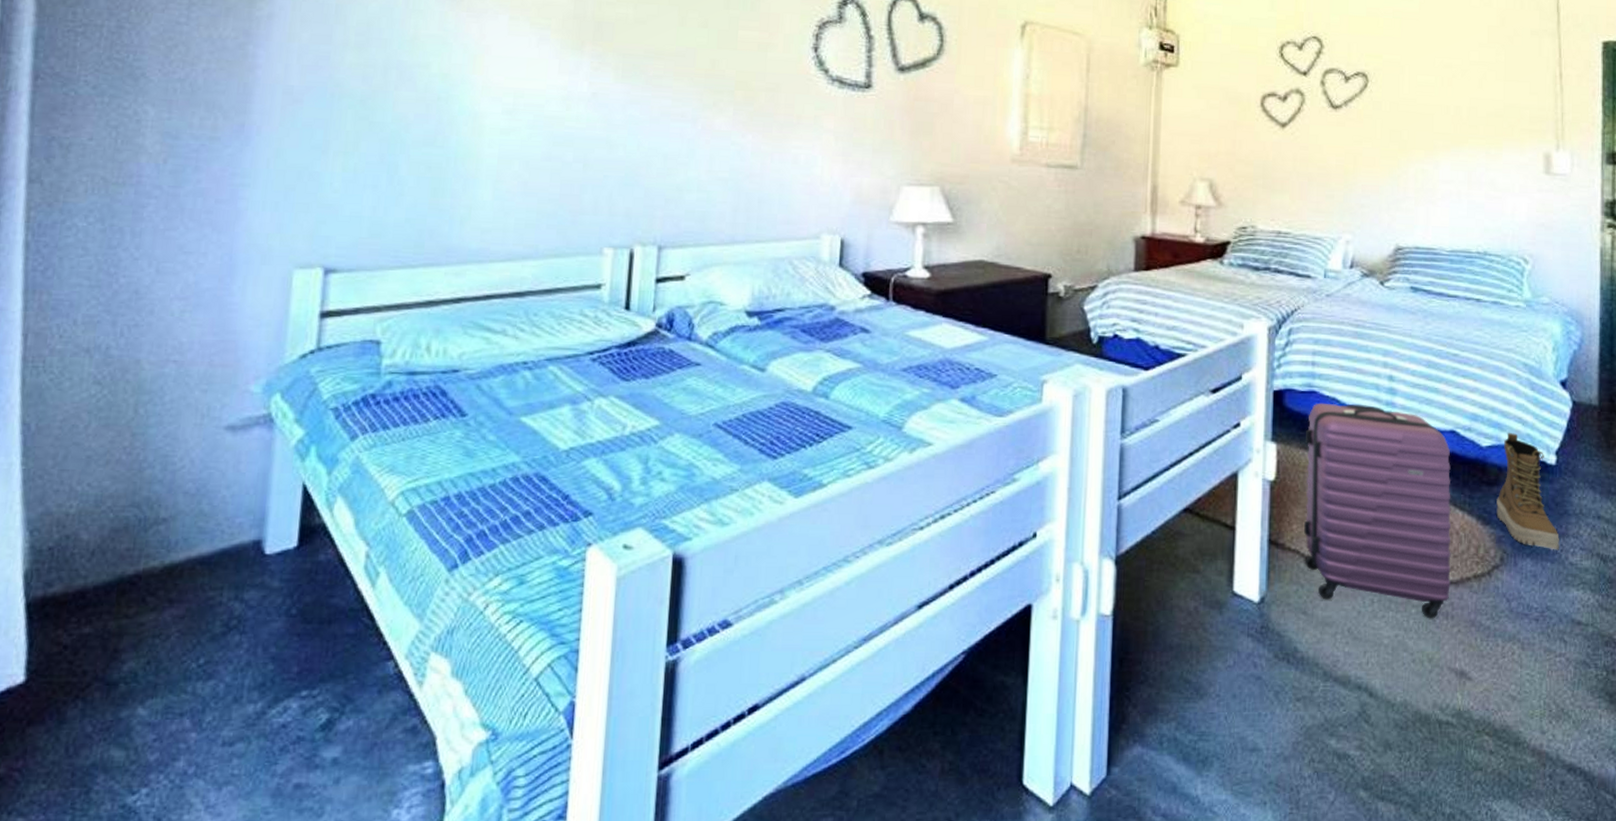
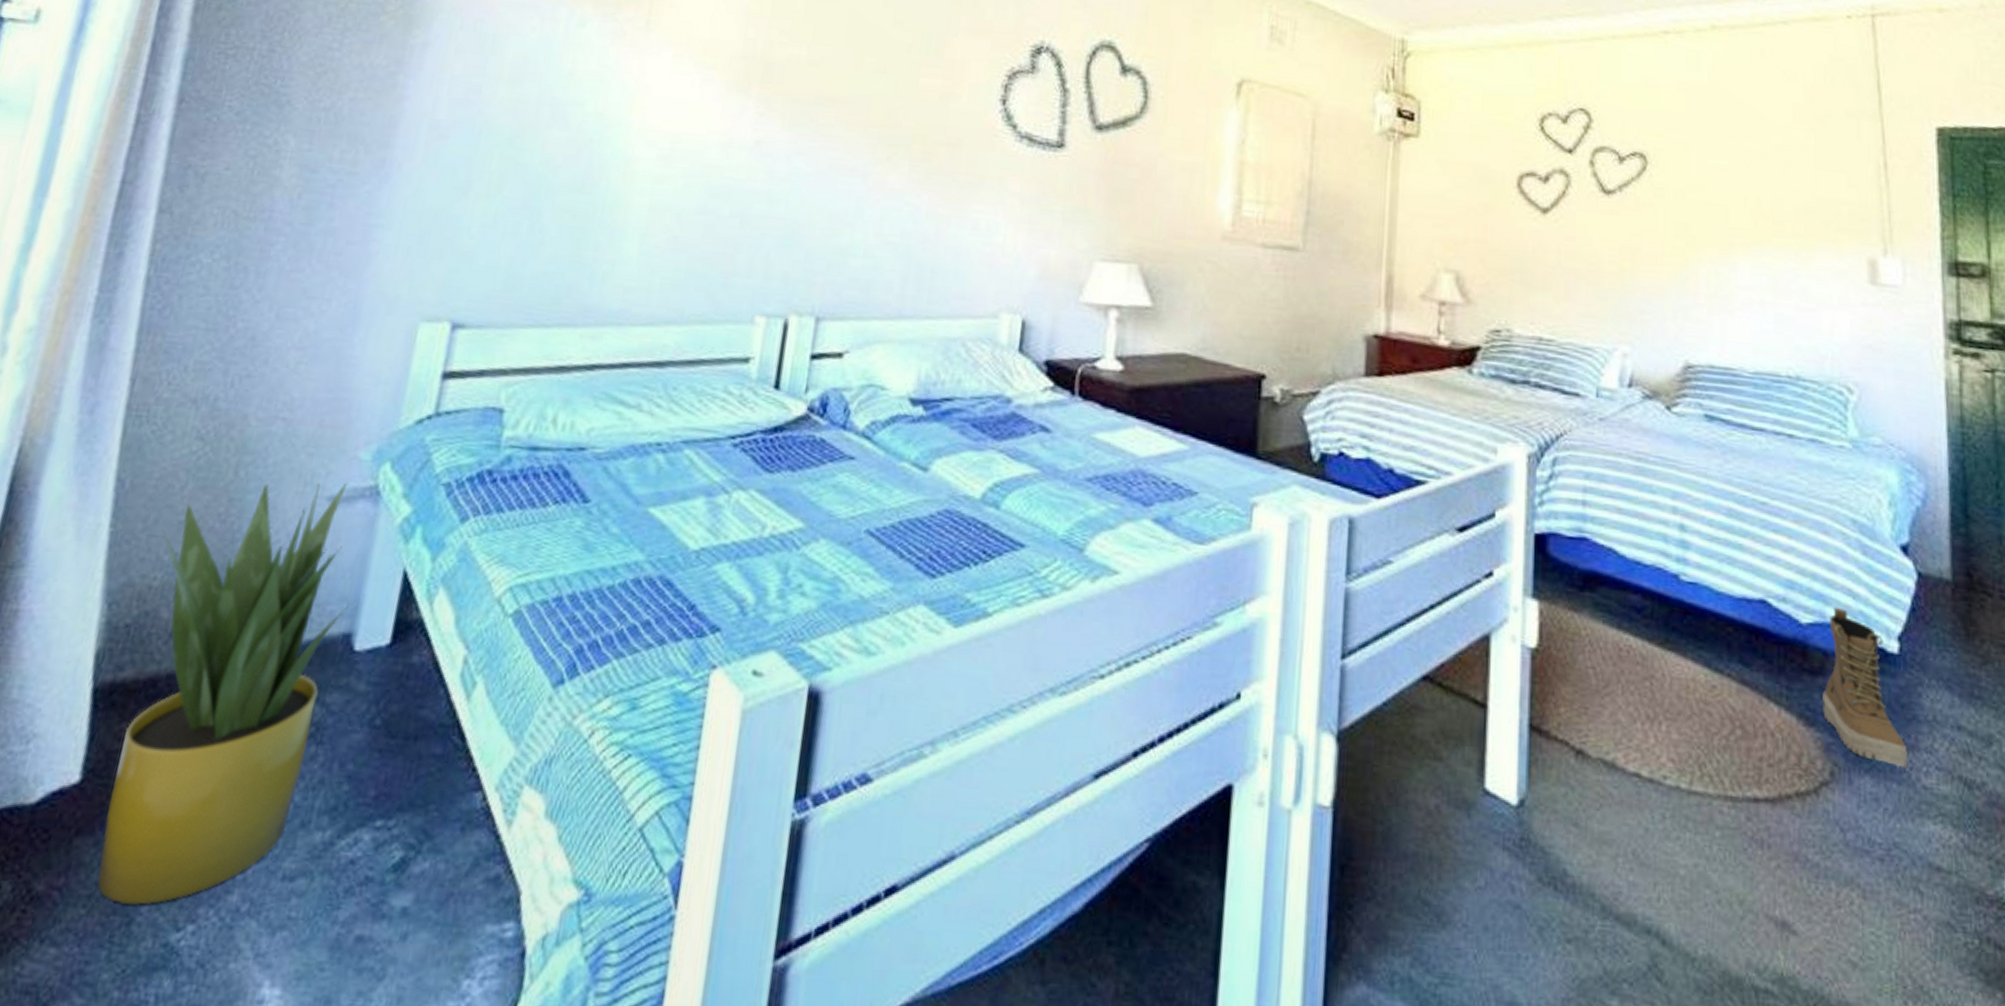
planter: none [52,413,261,777] -> present [97,483,355,905]
suitcase: present [1304,403,1452,619] -> none [1574,553,1767,847]

